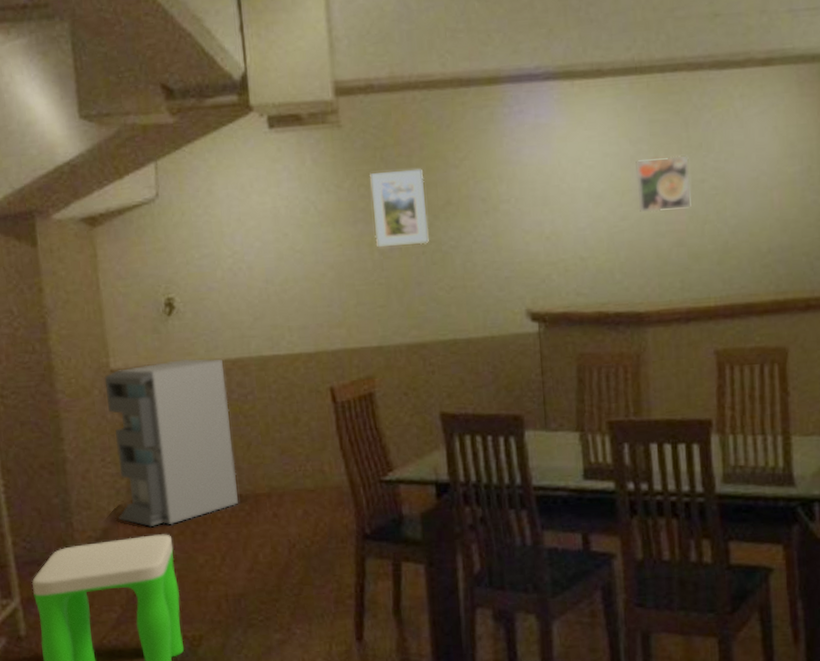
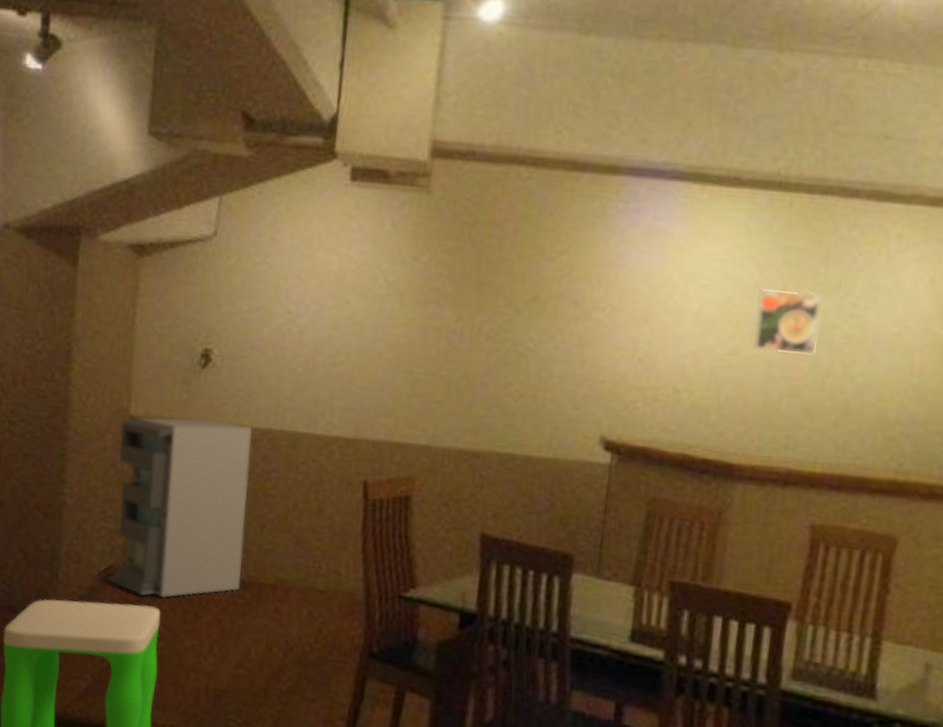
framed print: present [370,168,429,248] -> none [445,251,513,341]

